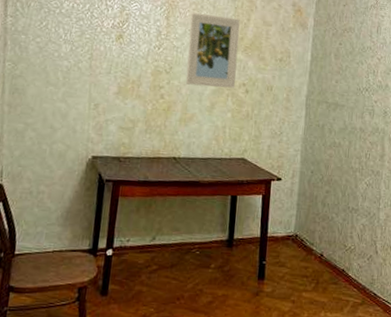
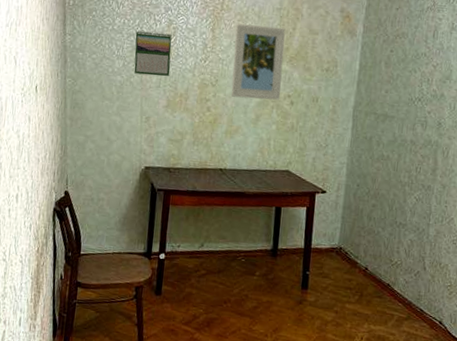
calendar: none [82,15,124,63] -> present [134,30,172,77]

